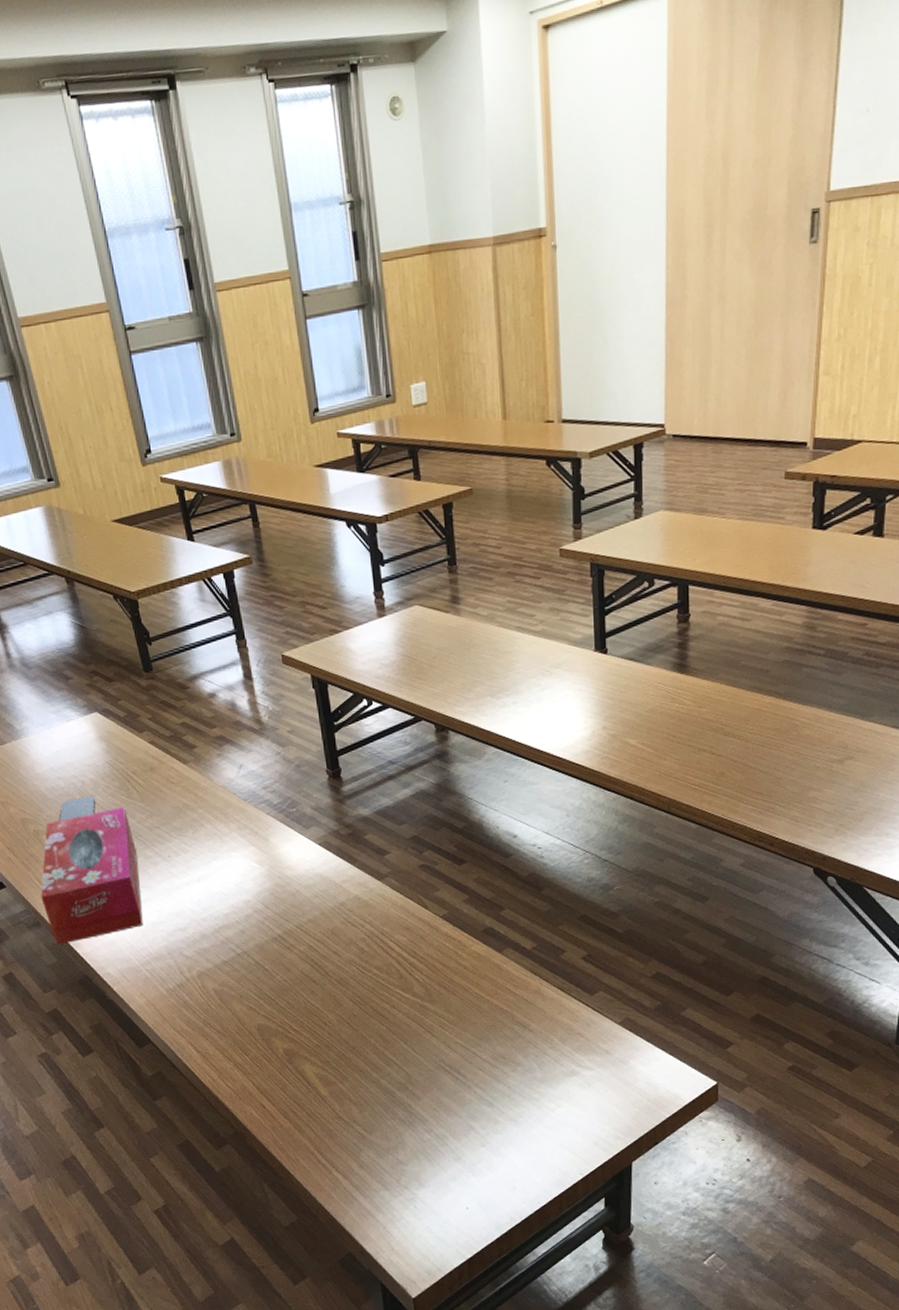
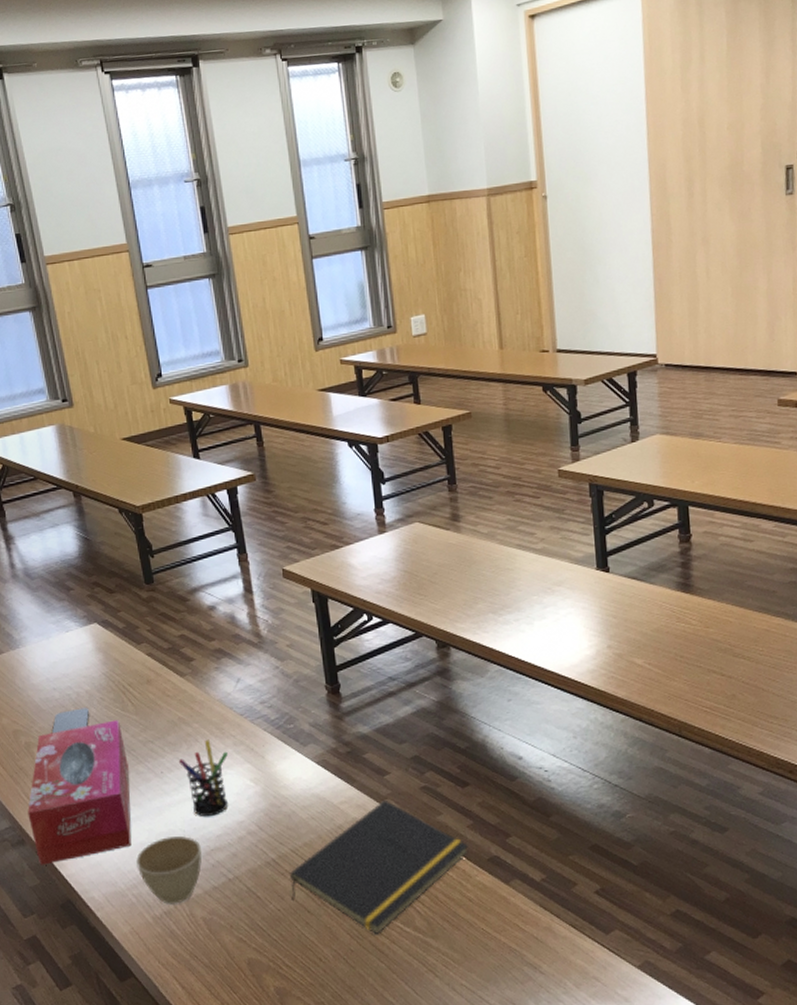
cup: none [148,915,211,978] -> present [136,836,202,904]
pen holder: none [186,824,235,898] -> present [179,739,229,817]
notepad: none [294,877,464,1001] -> present [289,799,469,935]

